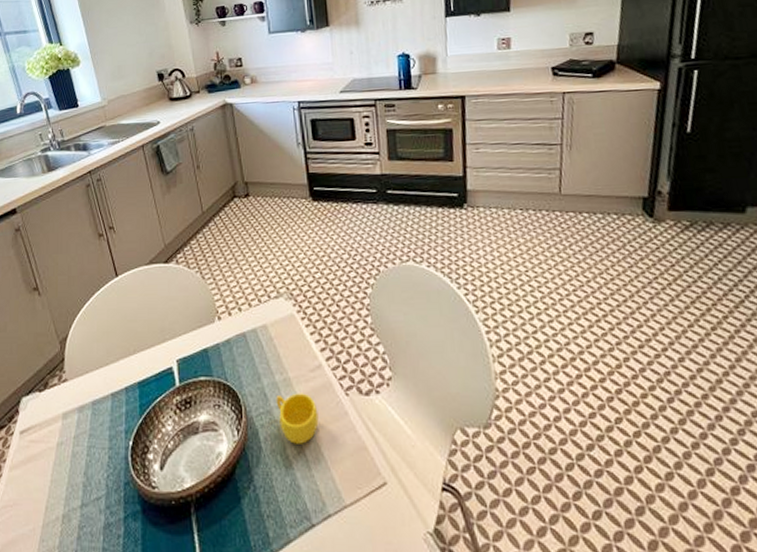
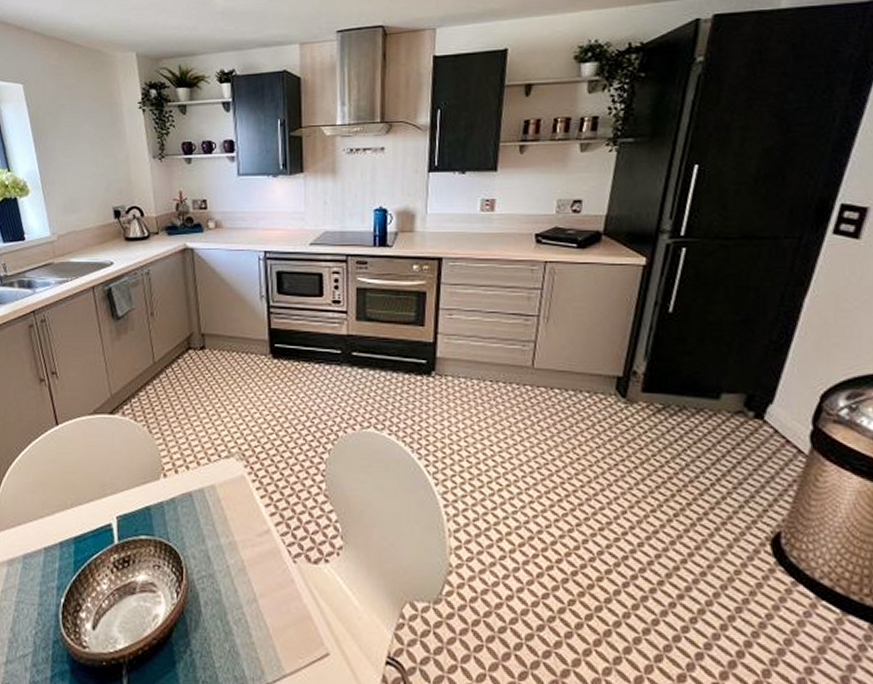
cup: present [276,393,319,444] -> none [219,557,263,610]

